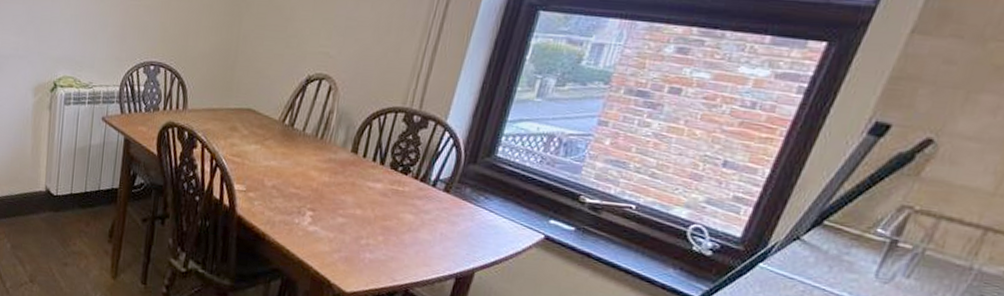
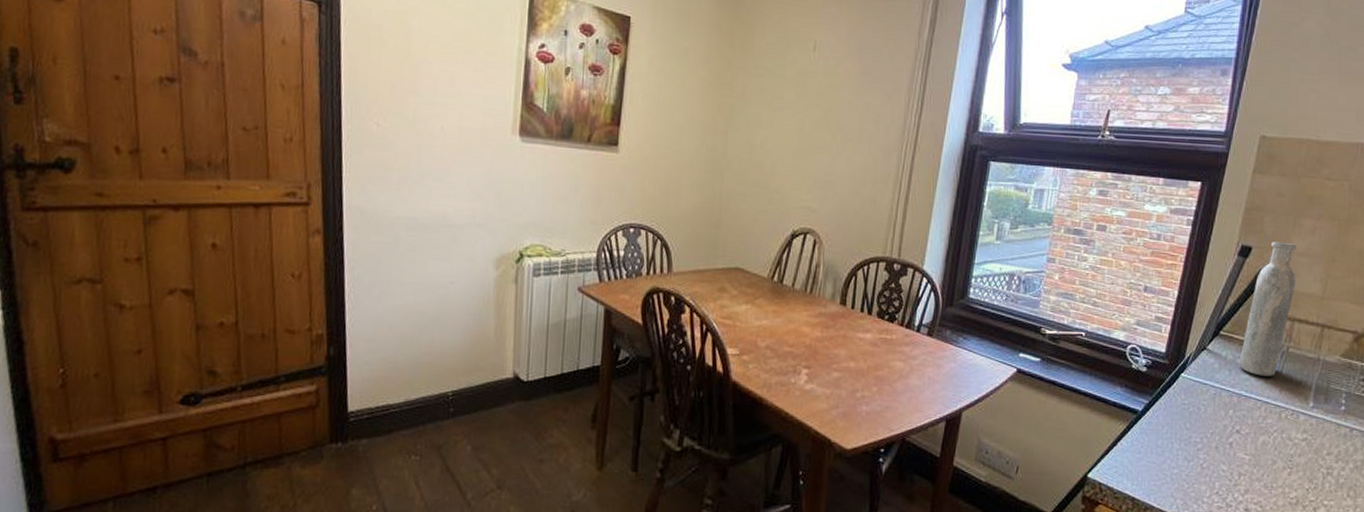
bottle: none [844,120,965,281] -> present [1239,241,1297,377]

